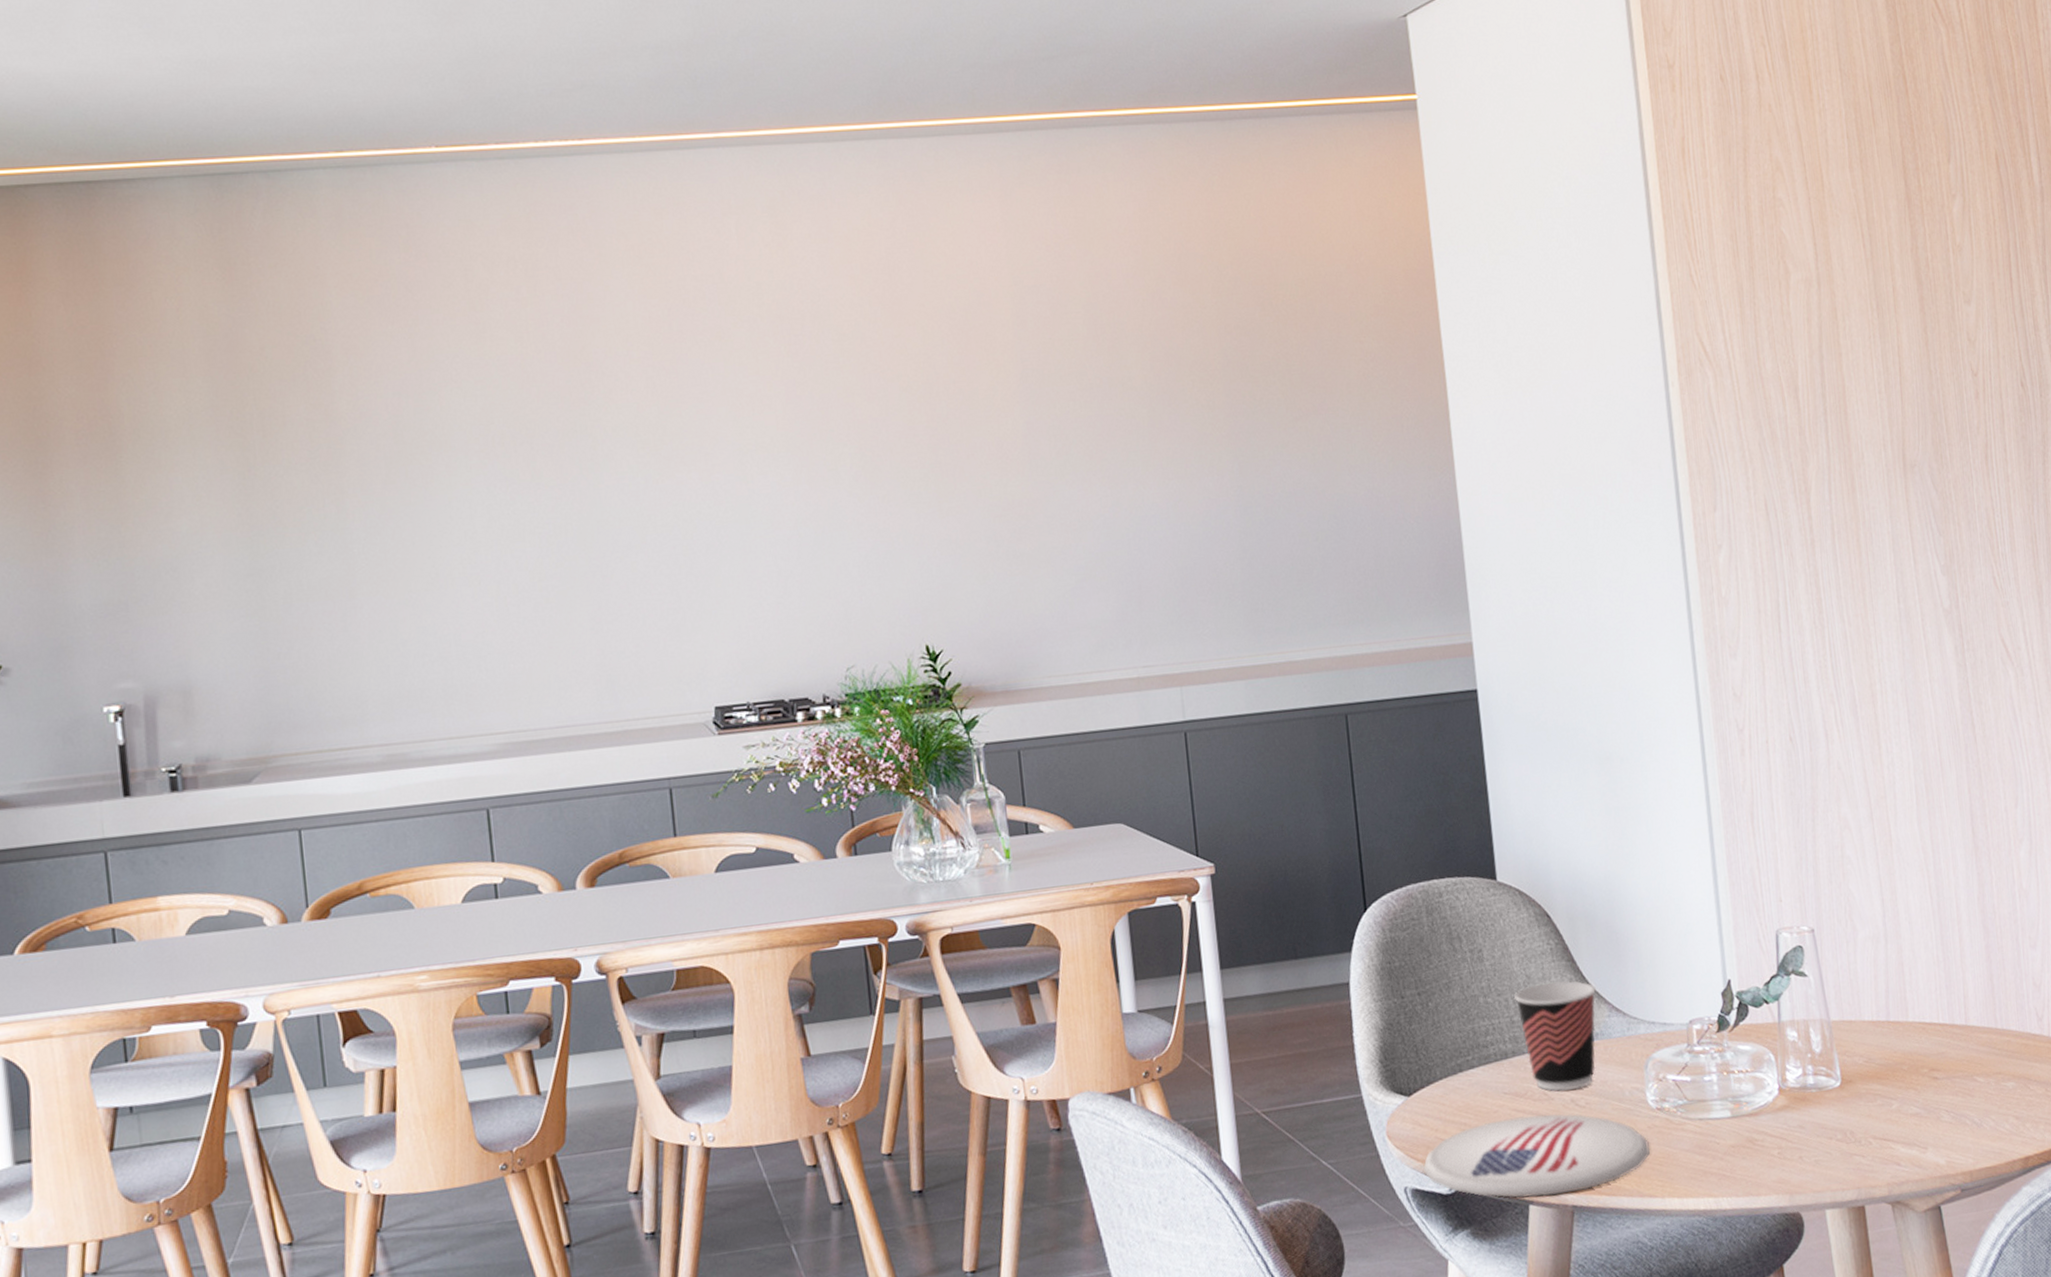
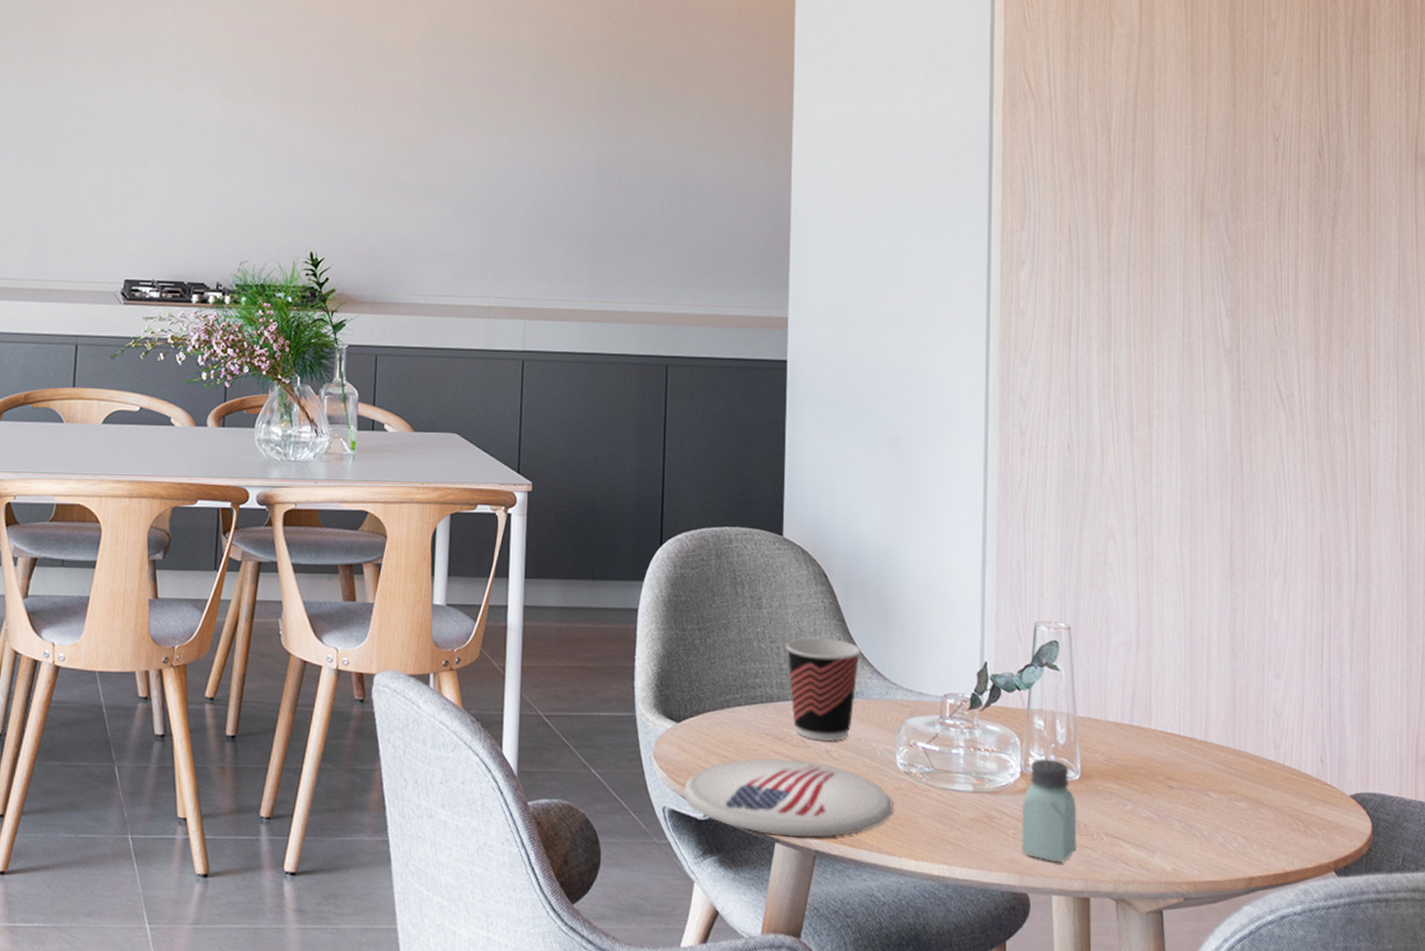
saltshaker: none [1784,1070,1846,1177] -> present [1021,759,1077,863]

